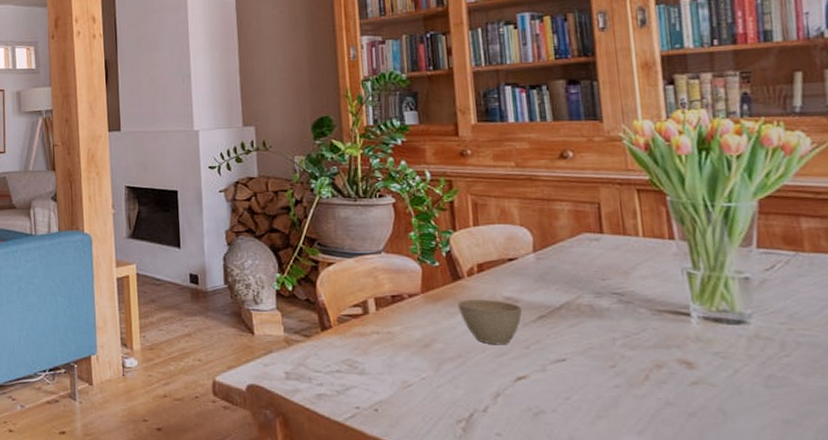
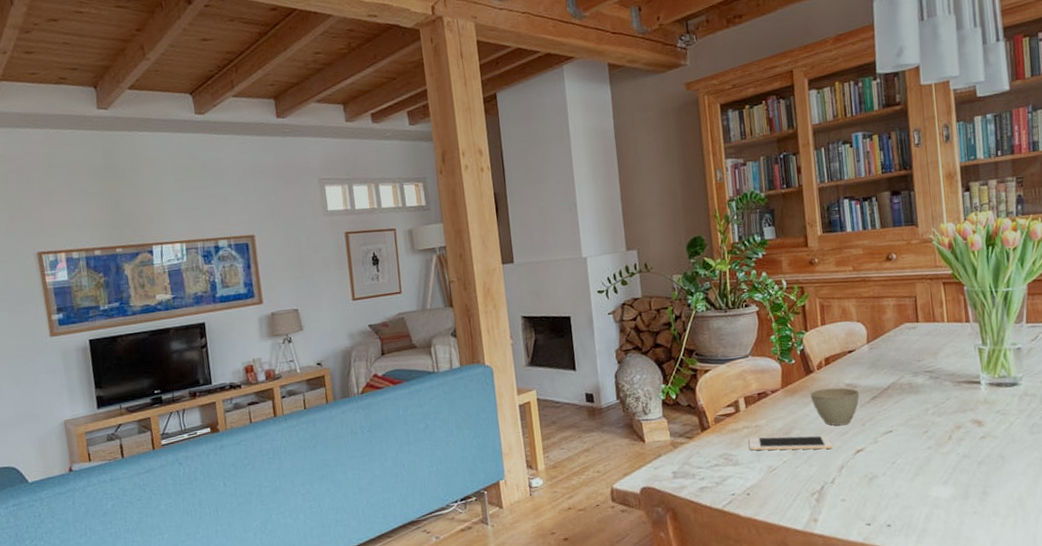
cell phone: none [379,345,486,370] -> present [749,435,833,451]

